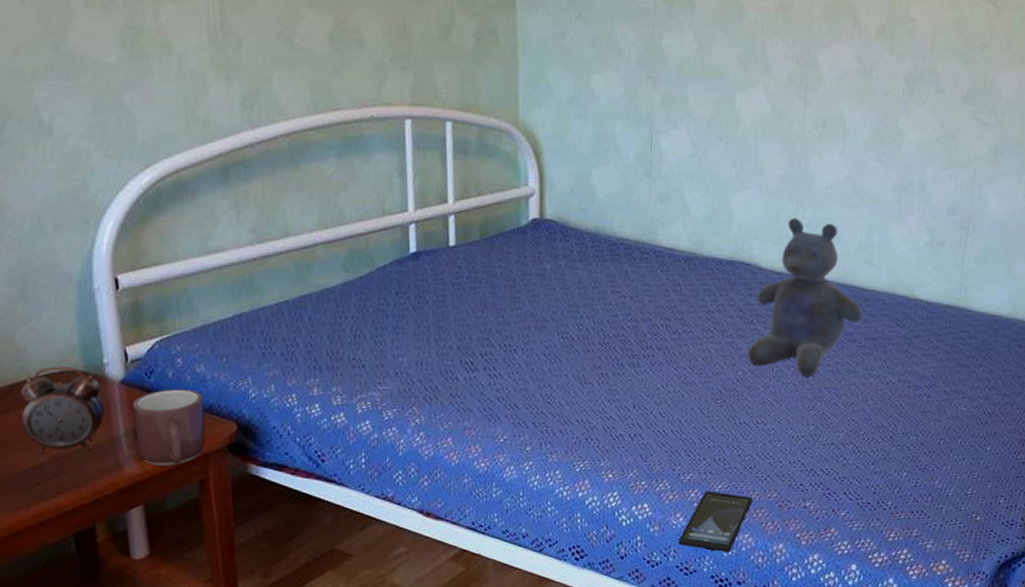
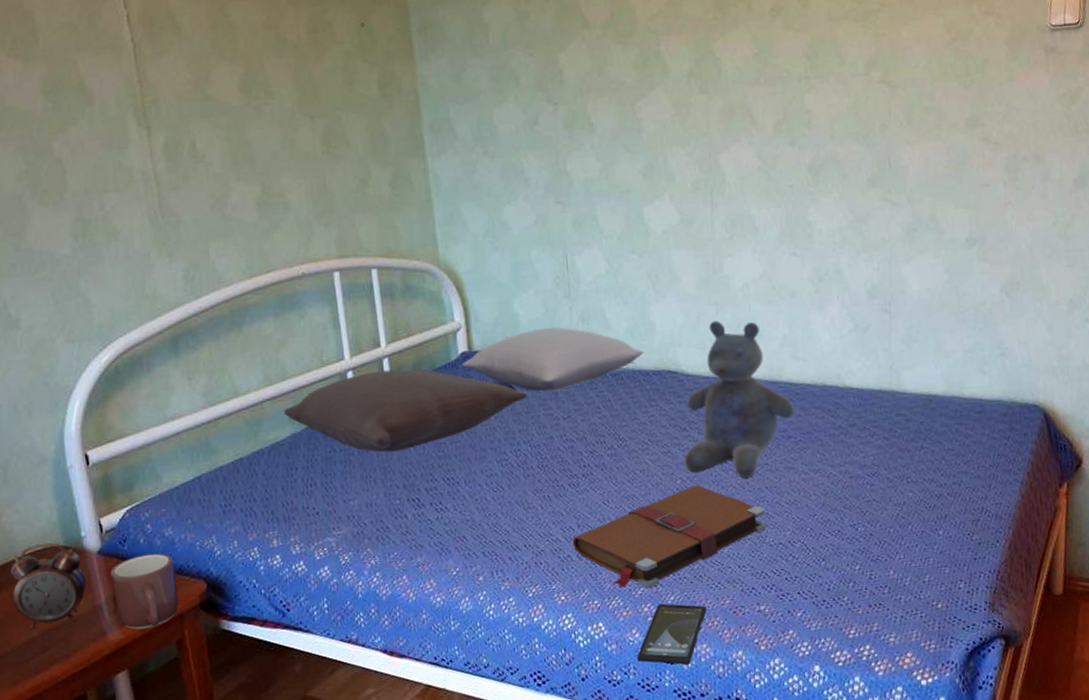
pillow: none [338,227,597,312] -> present [284,369,528,453]
pillow: none [532,204,720,269] -> present [462,327,644,392]
book: none [626,379,822,475] -> present [572,485,766,589]

